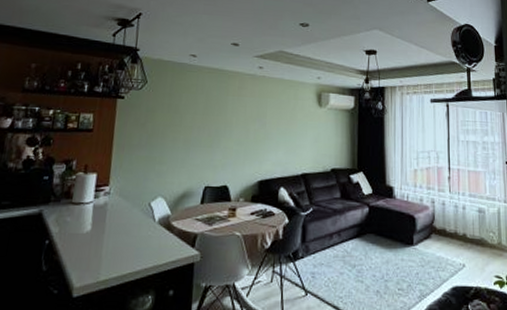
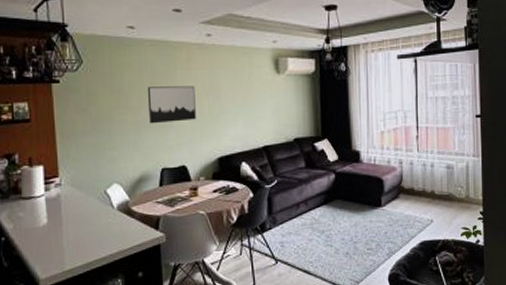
wall art: none [199,109,244,144] -> present [147,86,196,124]

